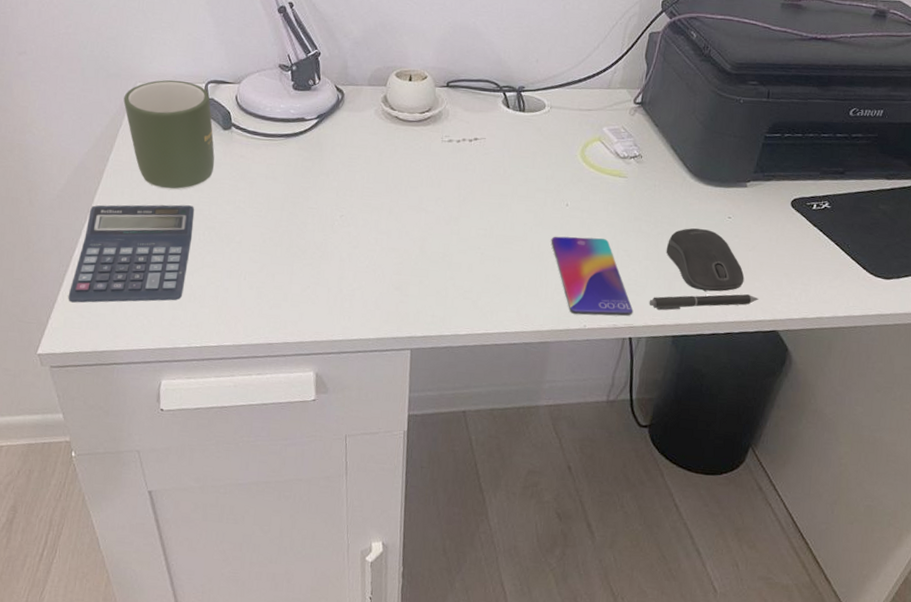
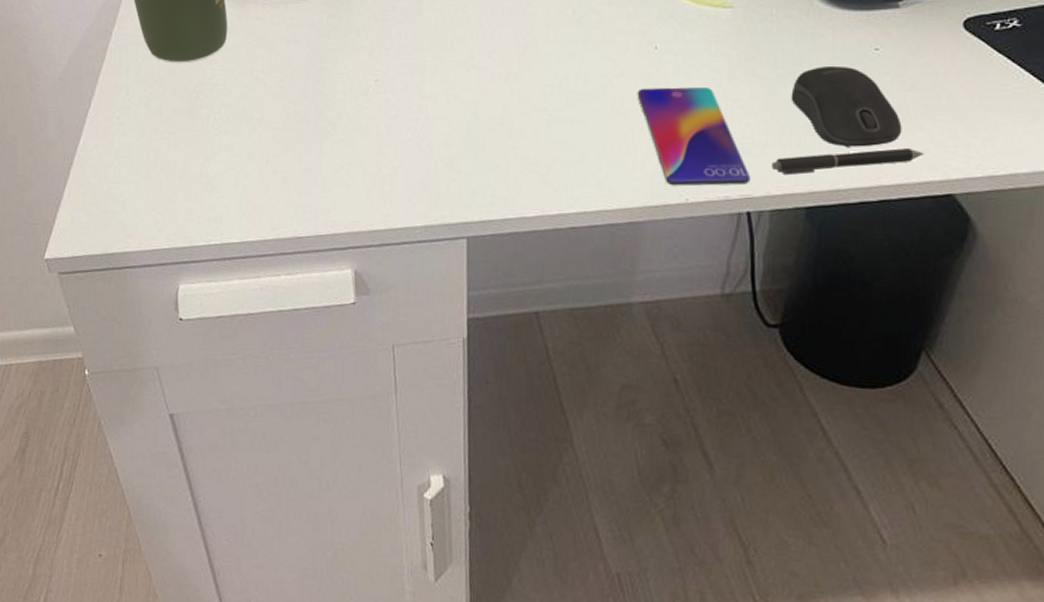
calculator: present [68,204,195,303] -> none [74,80,208,200]

